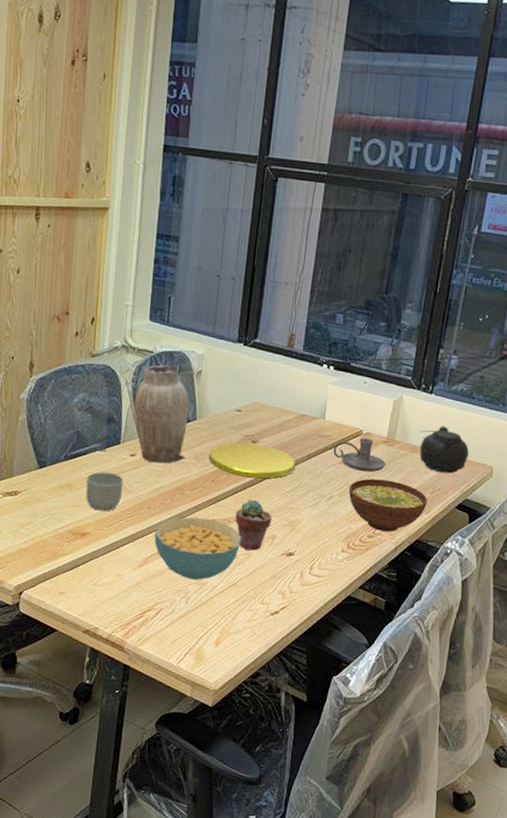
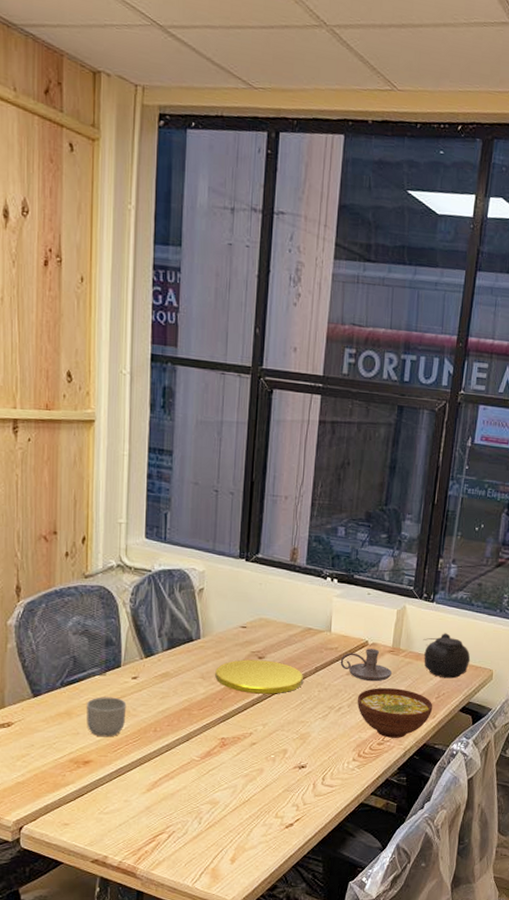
vase: present [134,364,189,464] -> none [134,583,192,685]
cereal bowl: present [154,517,242,580] -> none [162,737,253,799]
potted succulent: present [235,499,272,551] -> none [245,715,282,766]

